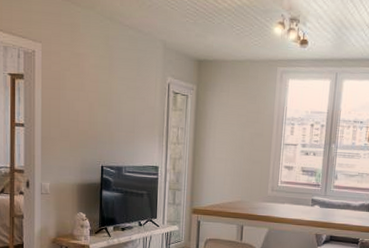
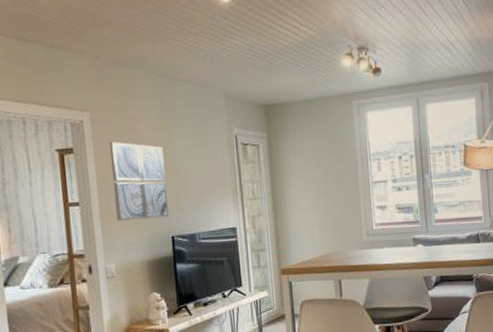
wall art: none [55,73,103,149] -> present [109,141,169,221]

